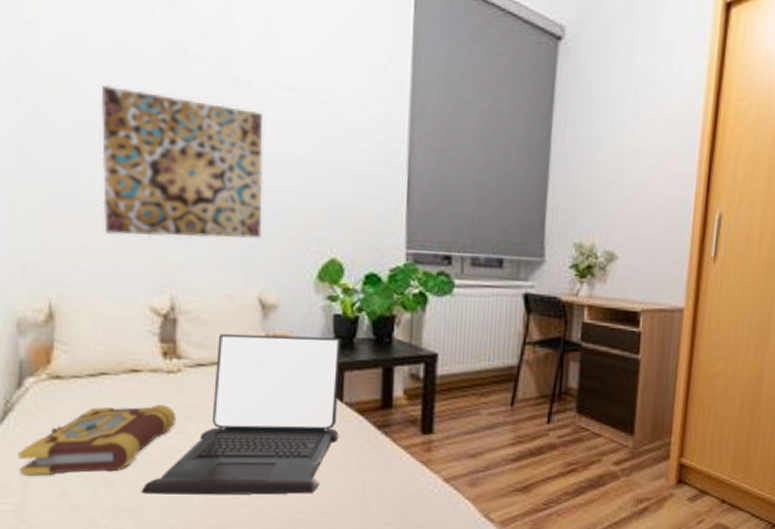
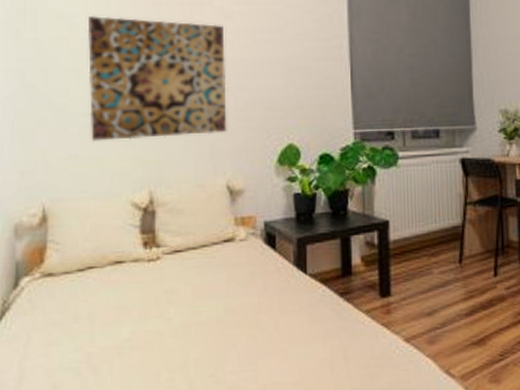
book: present [18,404,177,476] -> none [13,291,157,372]
laptop: present [140,333,341,495] -> none [125,215,305,380]

